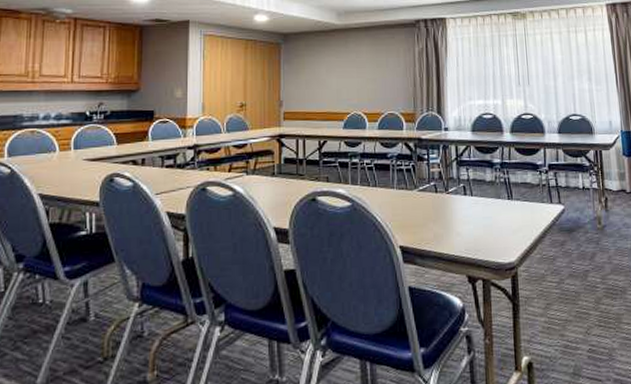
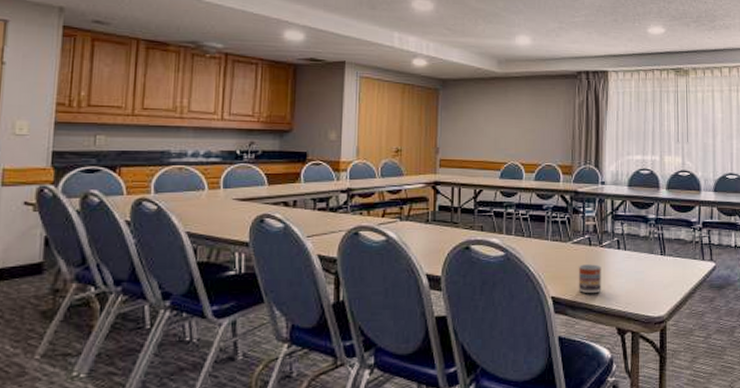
cup: none [425,211,450,242] -> present [578,264,602,294]

